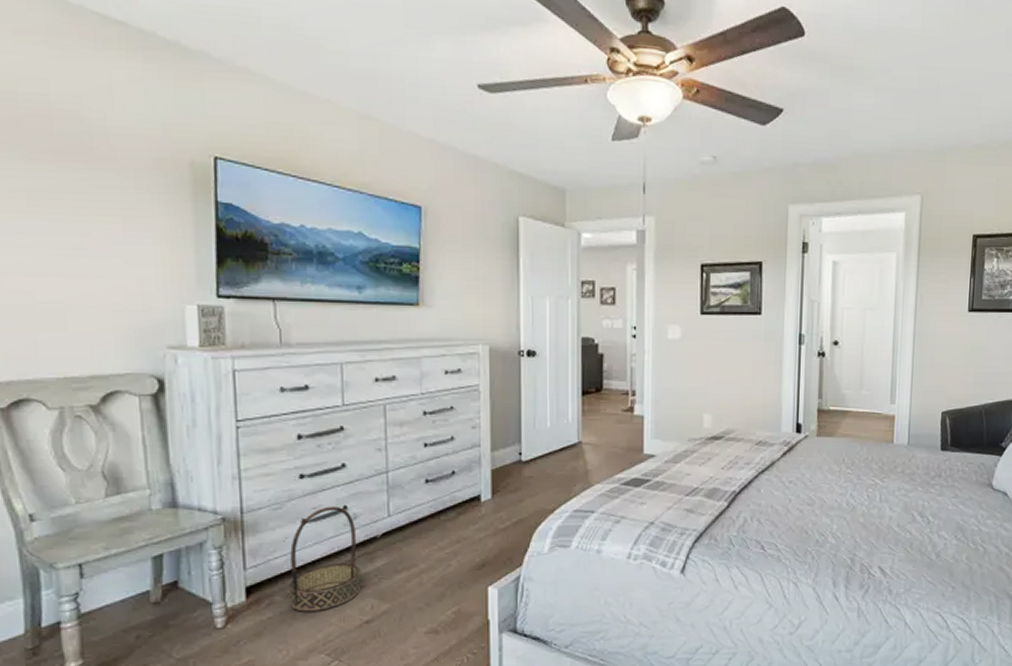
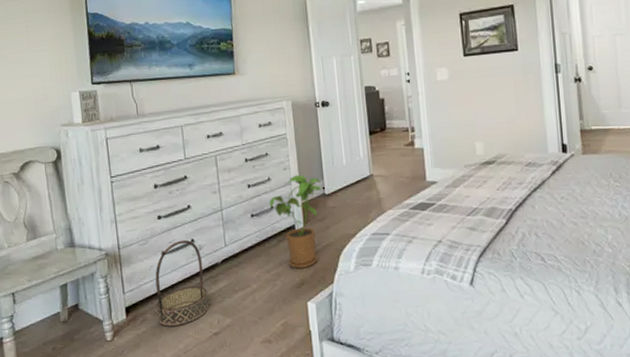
house plant: none [449,435,518,547] -> present [269,174,322,269]

